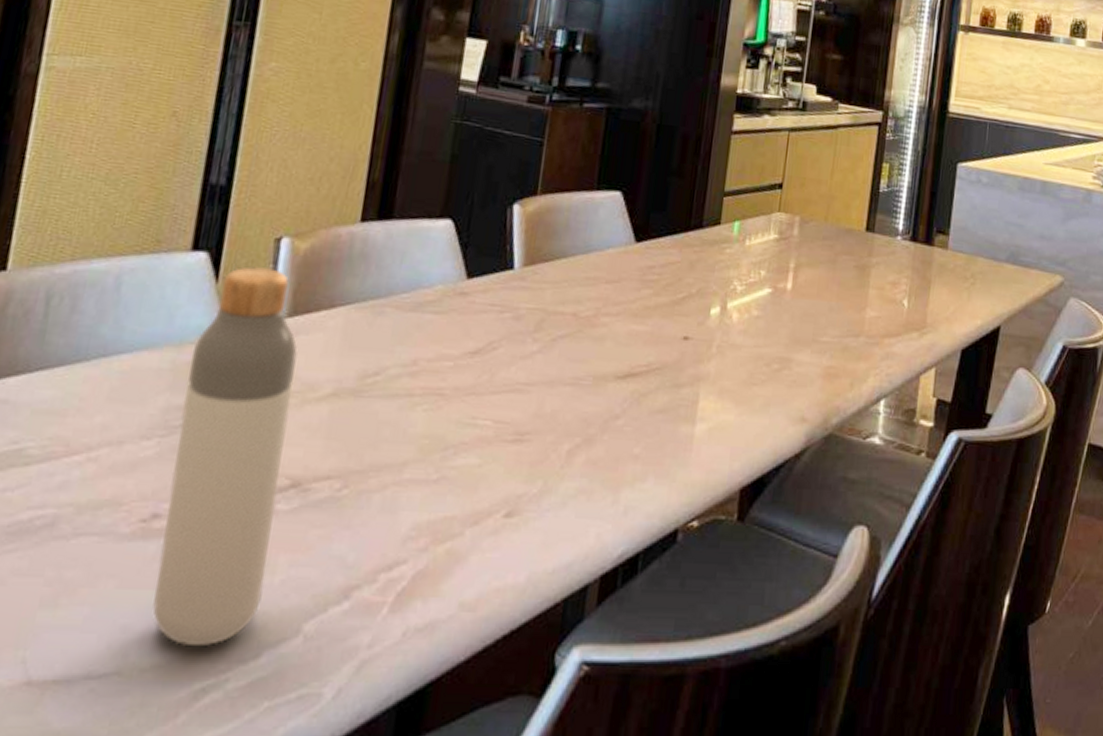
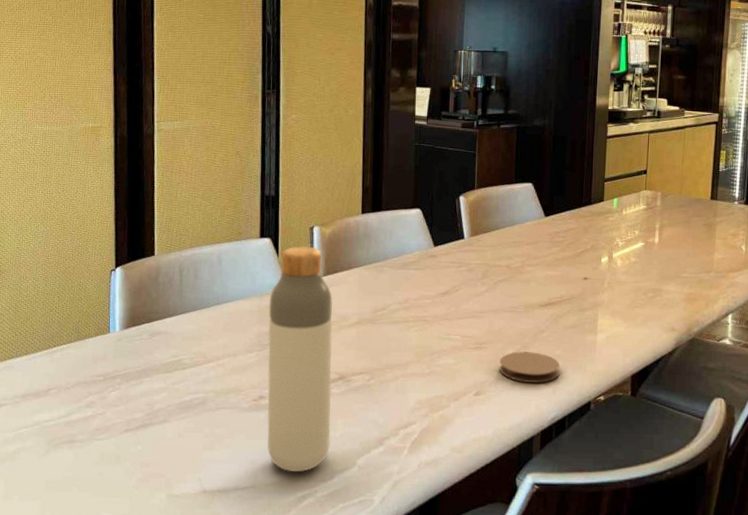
coaster: none [546,446,638,498] -> present [499,351,560,383]

